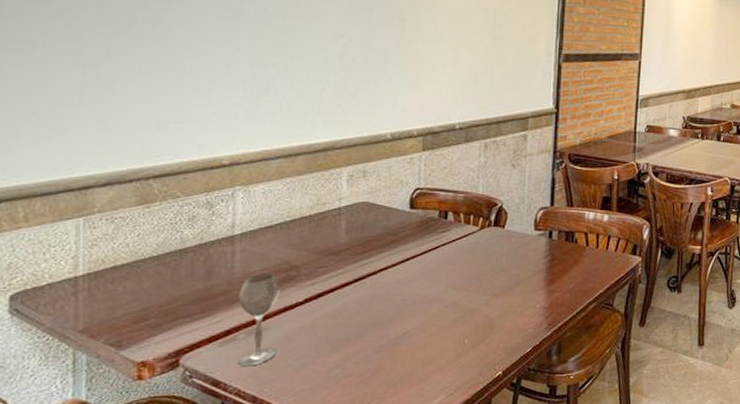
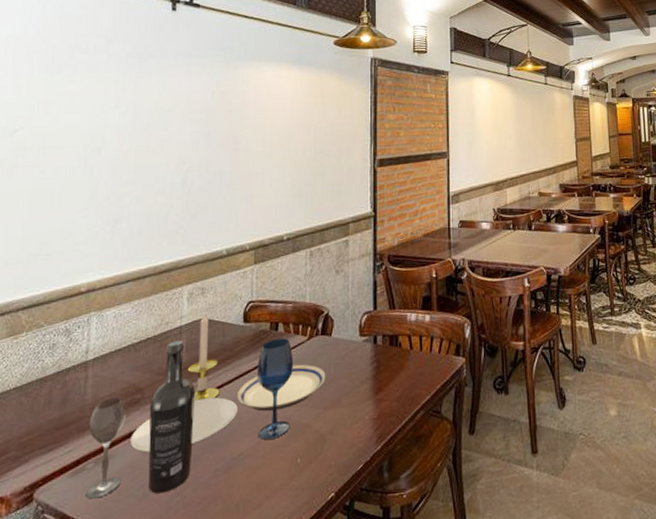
plate: none [285,279,403,328] -> present [130,397,238,454]
wine bottle: none [305,222,357,365] -> present [148,340,196,494]
candle: none [347,195,383,281] -> present [187,312,220,401]
plate: none [401,253,497,295] -> present [236,364,326,412]
wineglass: none [424,227,464,321] -> present [257,338,294,440]

